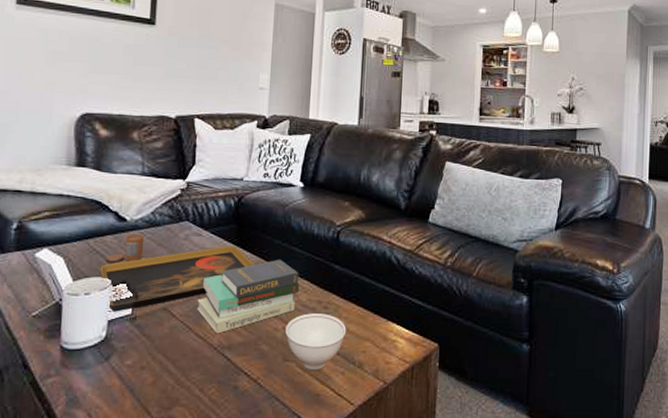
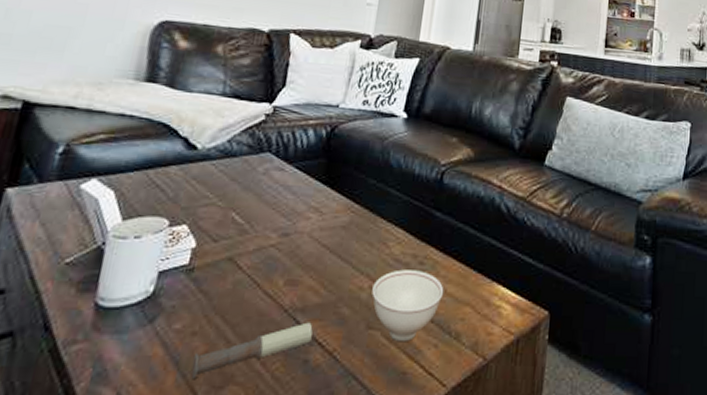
decorative tray: present [100,245,254,312] -> none [156,183,342,261]
candle: present [106,233,145,263] -> none [166,165,216,200]
candle: none [144,357,239,403] -> present [191,322,313,380]
books: present [197,259,300,334] -> none [269,202,394,293]

